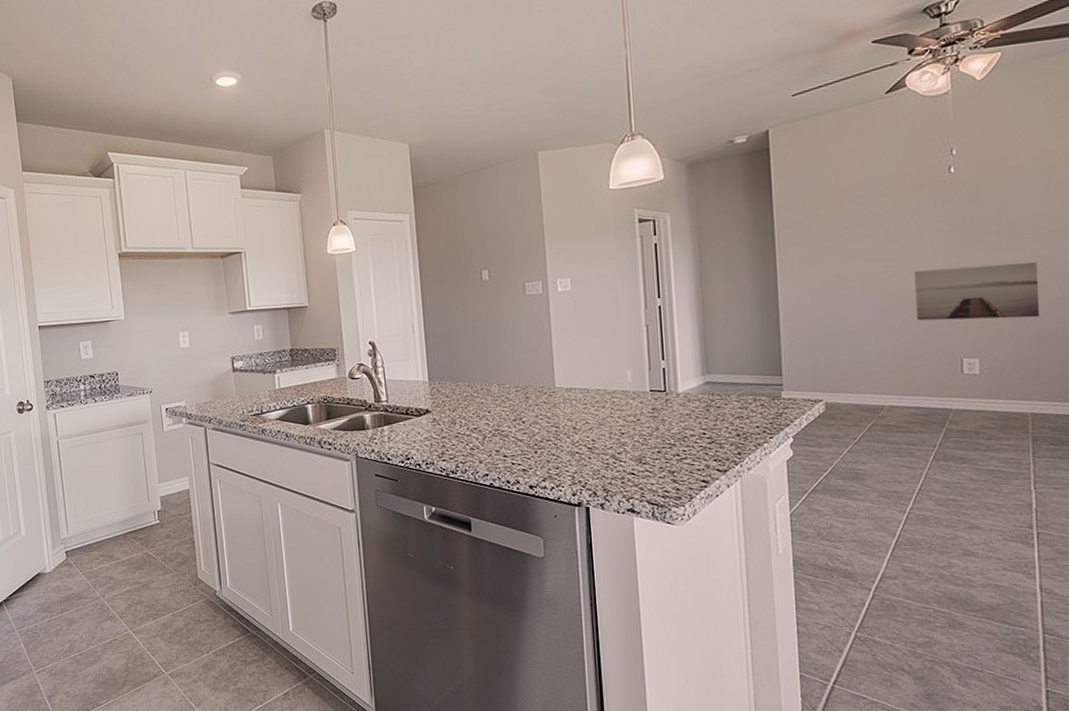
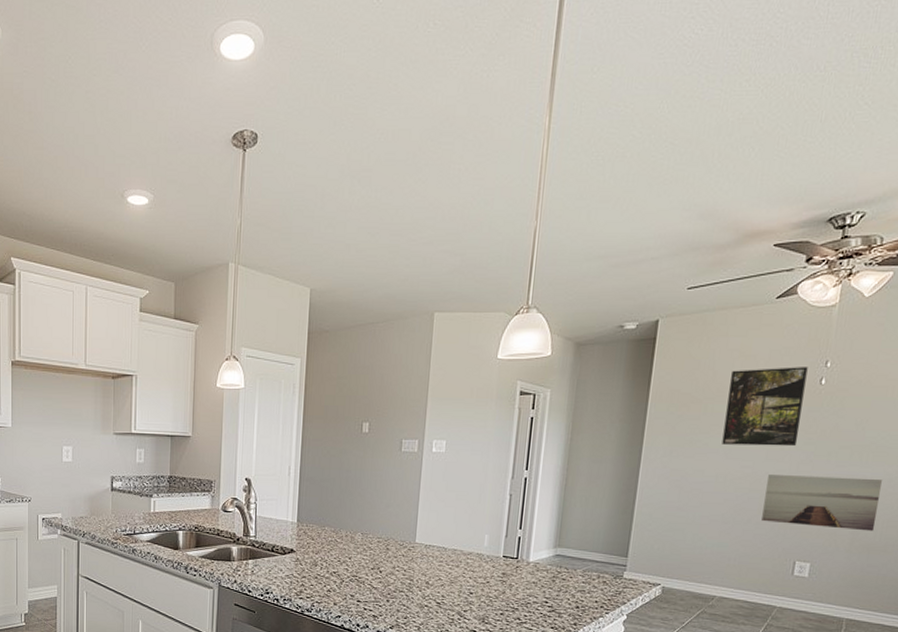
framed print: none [855,157,938,247] -> present [722,367,808,447]

